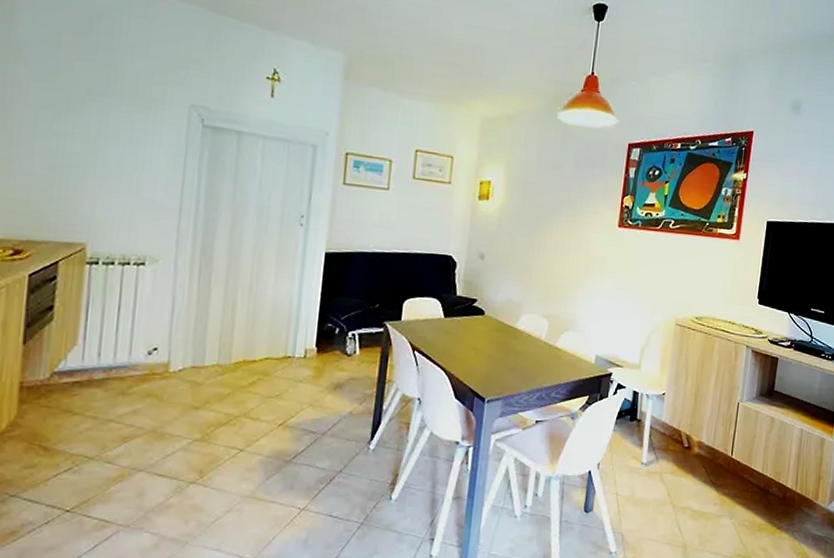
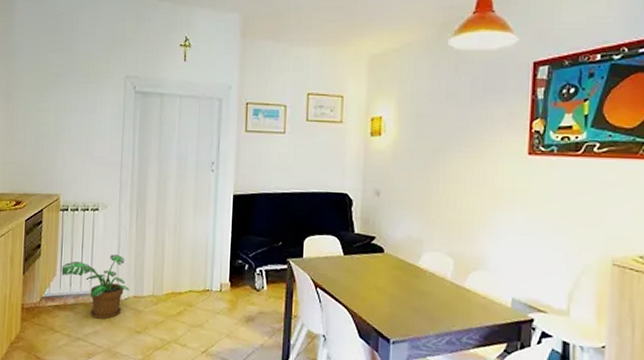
potted plant: none [85,318,186,395] -> present [61,254,129,319]

